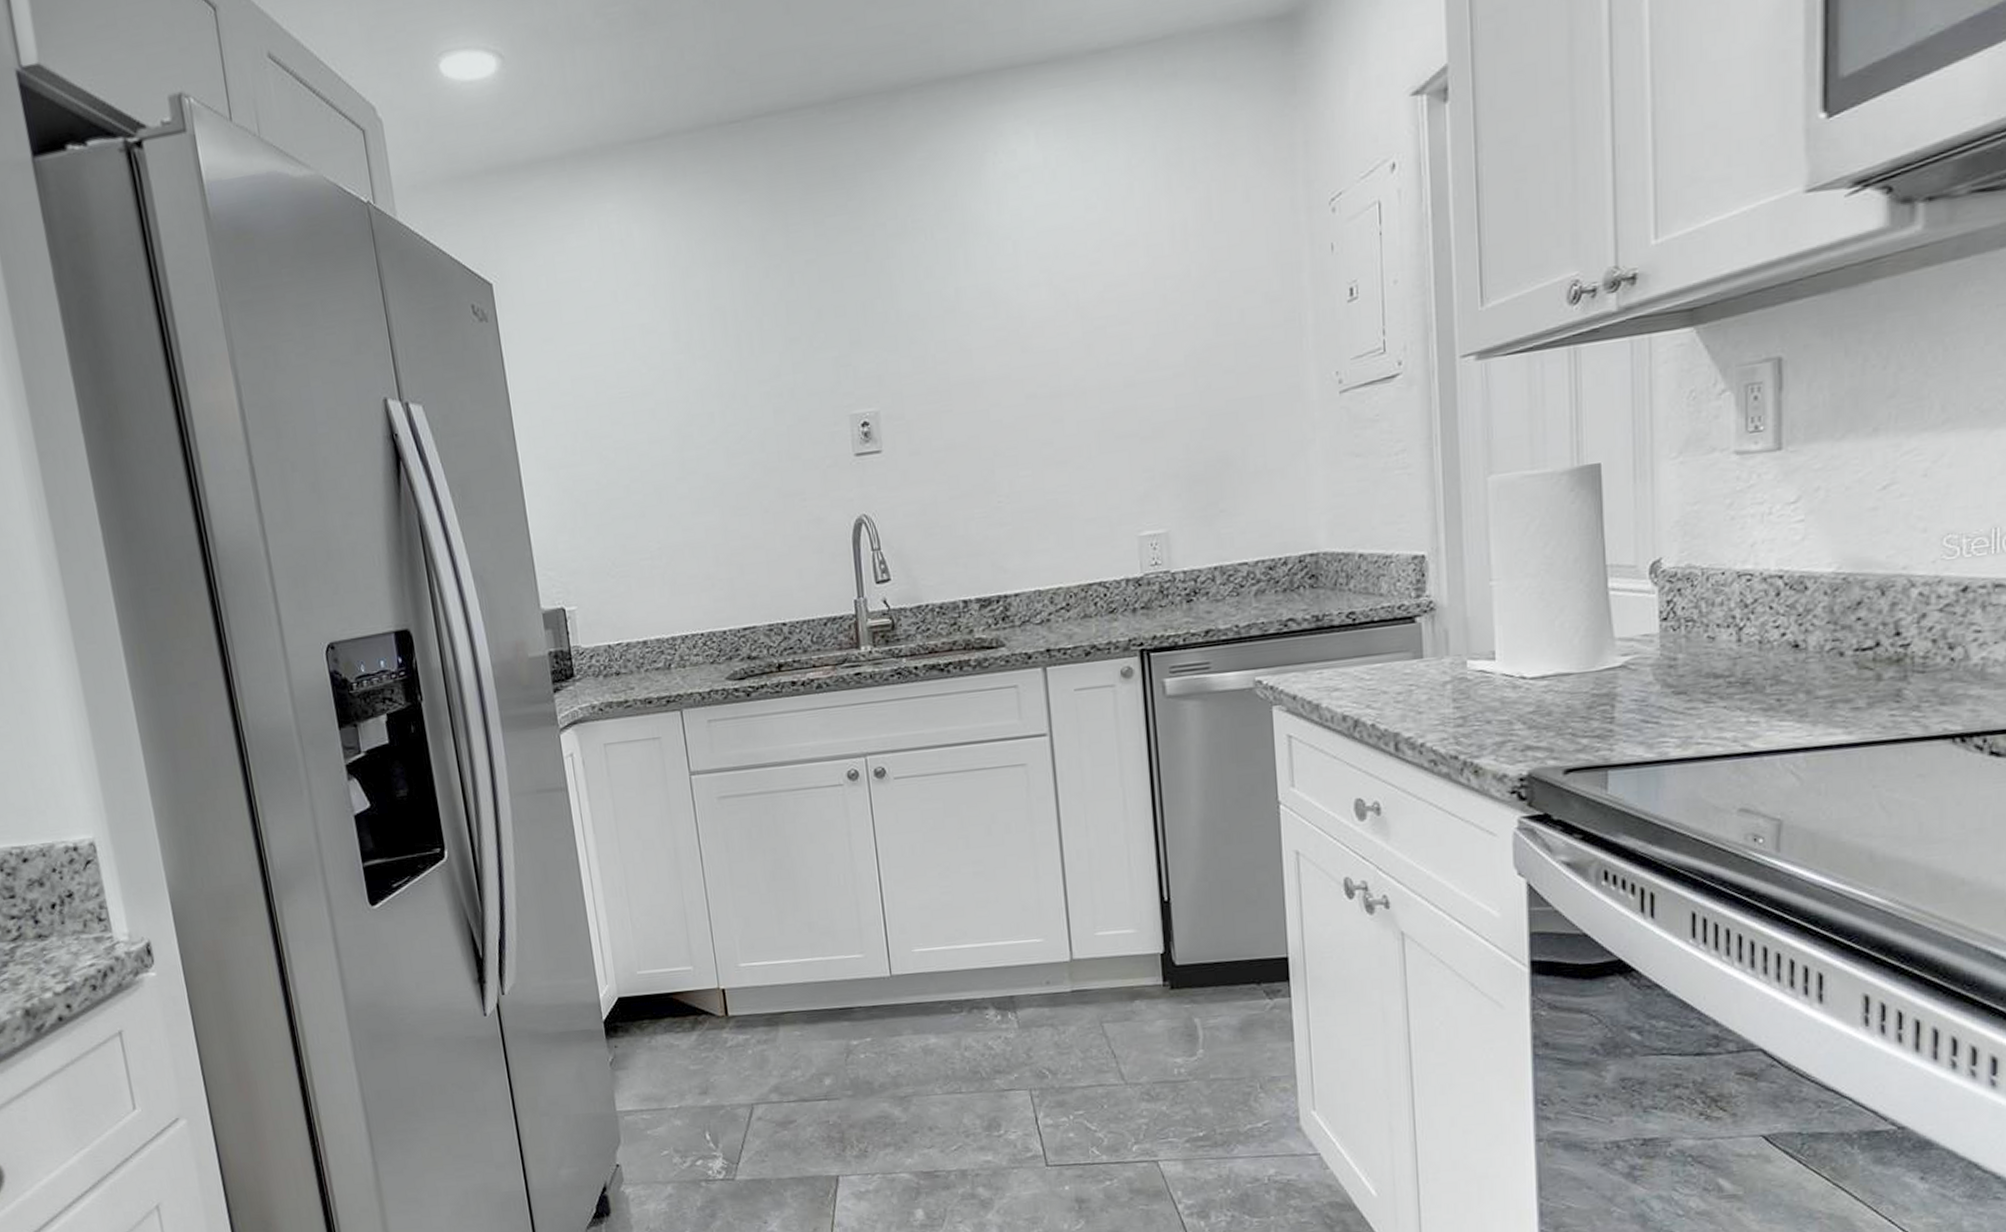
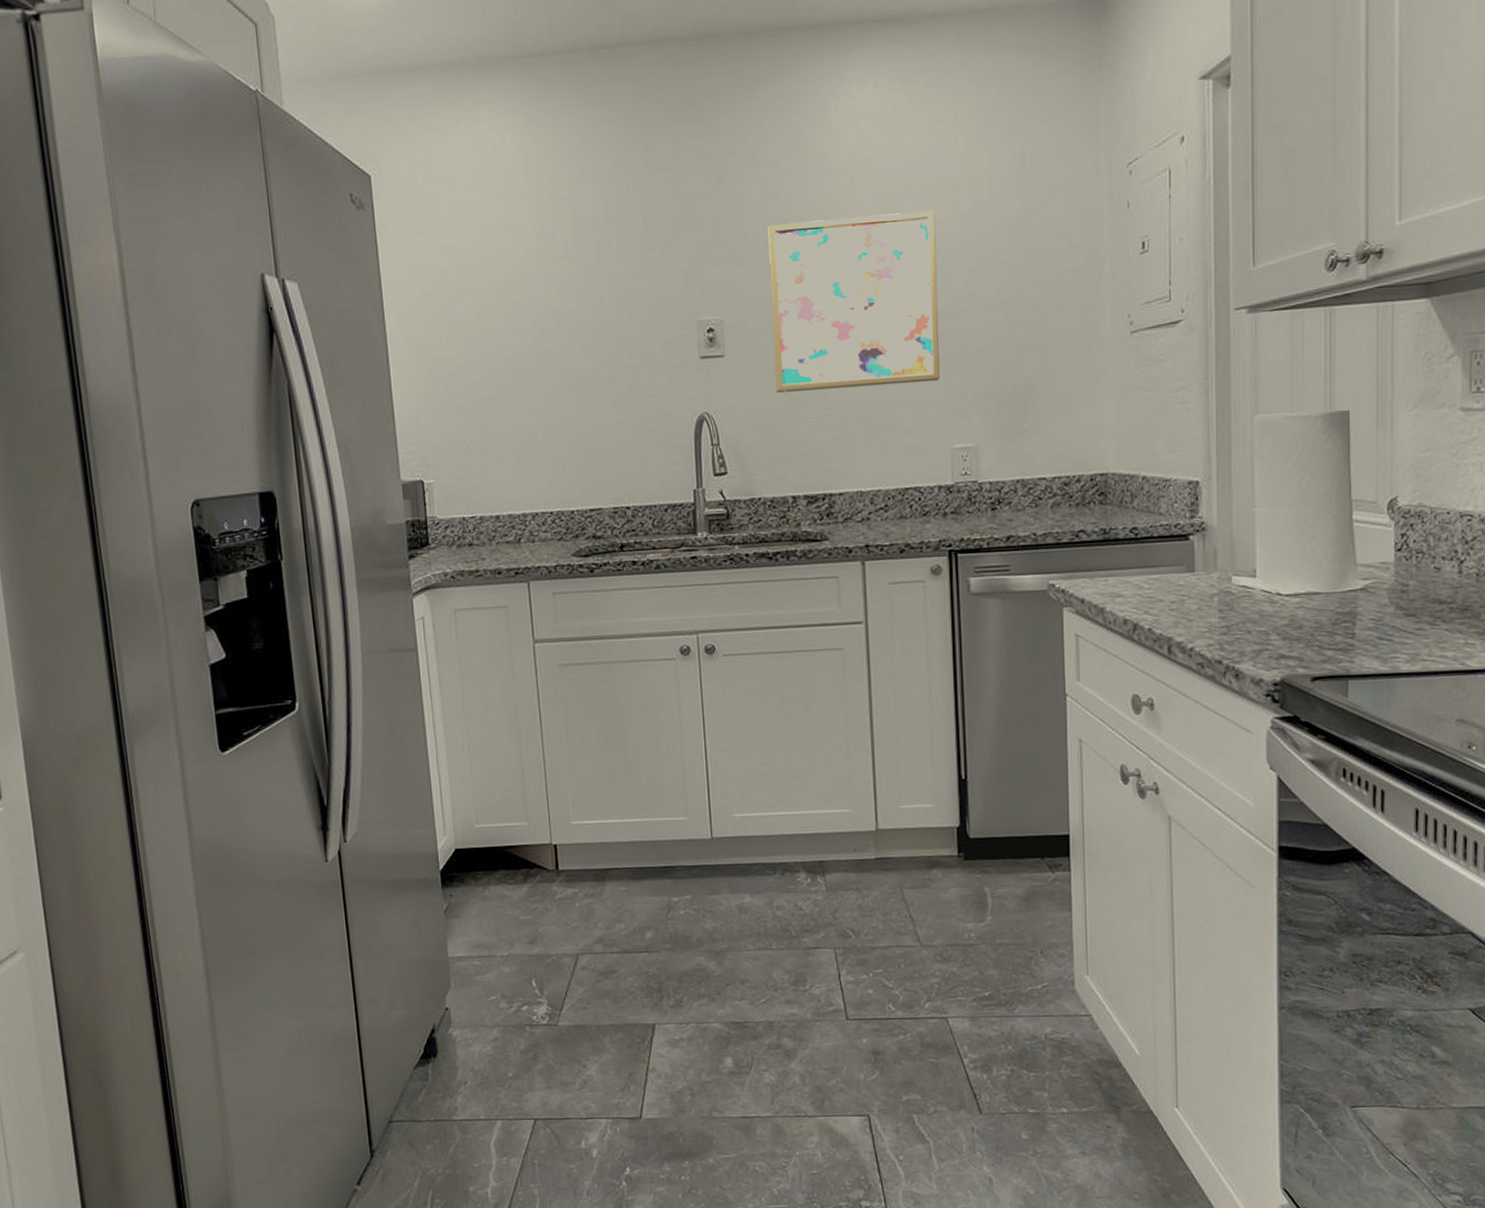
wall art: none [923,272,1123,489] -> present [768,210,940,394]

